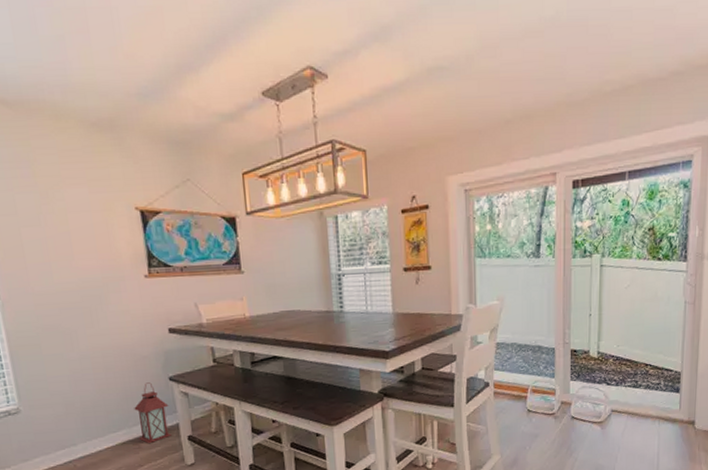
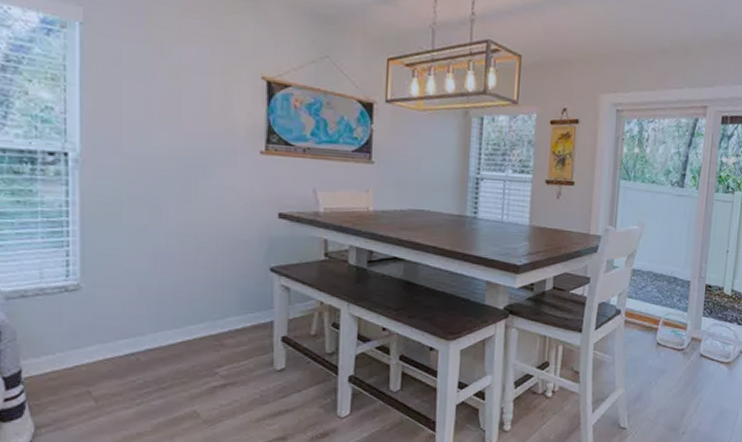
lantern: present [134,382,172,444] -> none [222,271,265,342]

